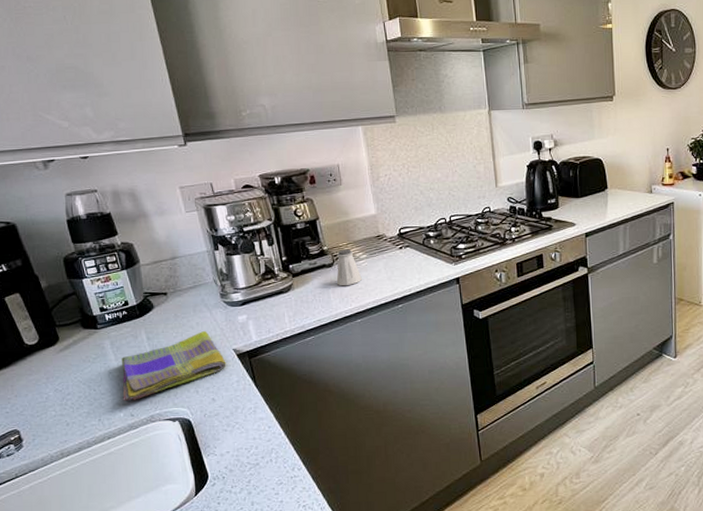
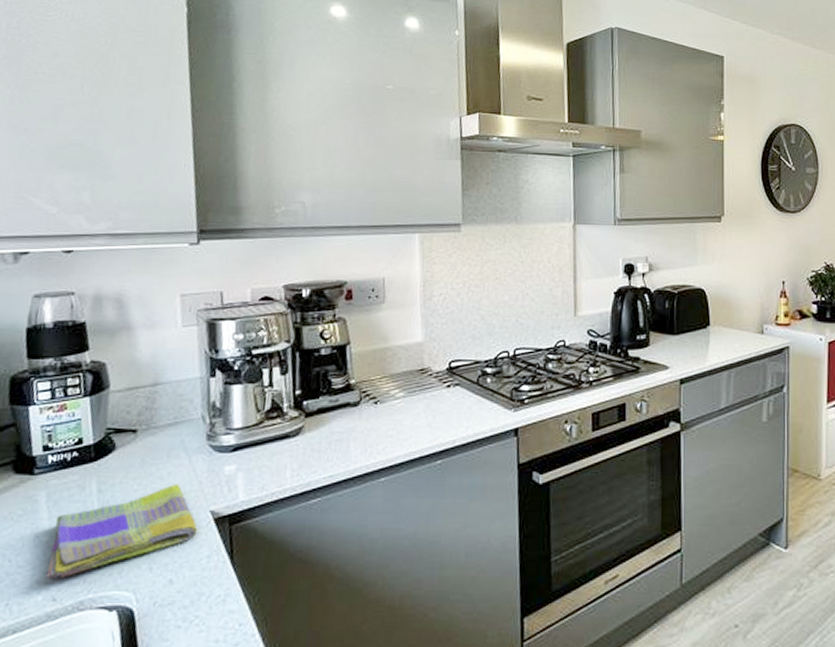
saltshaker: present [336,249,362,286] -> none [360,384,394,433]

